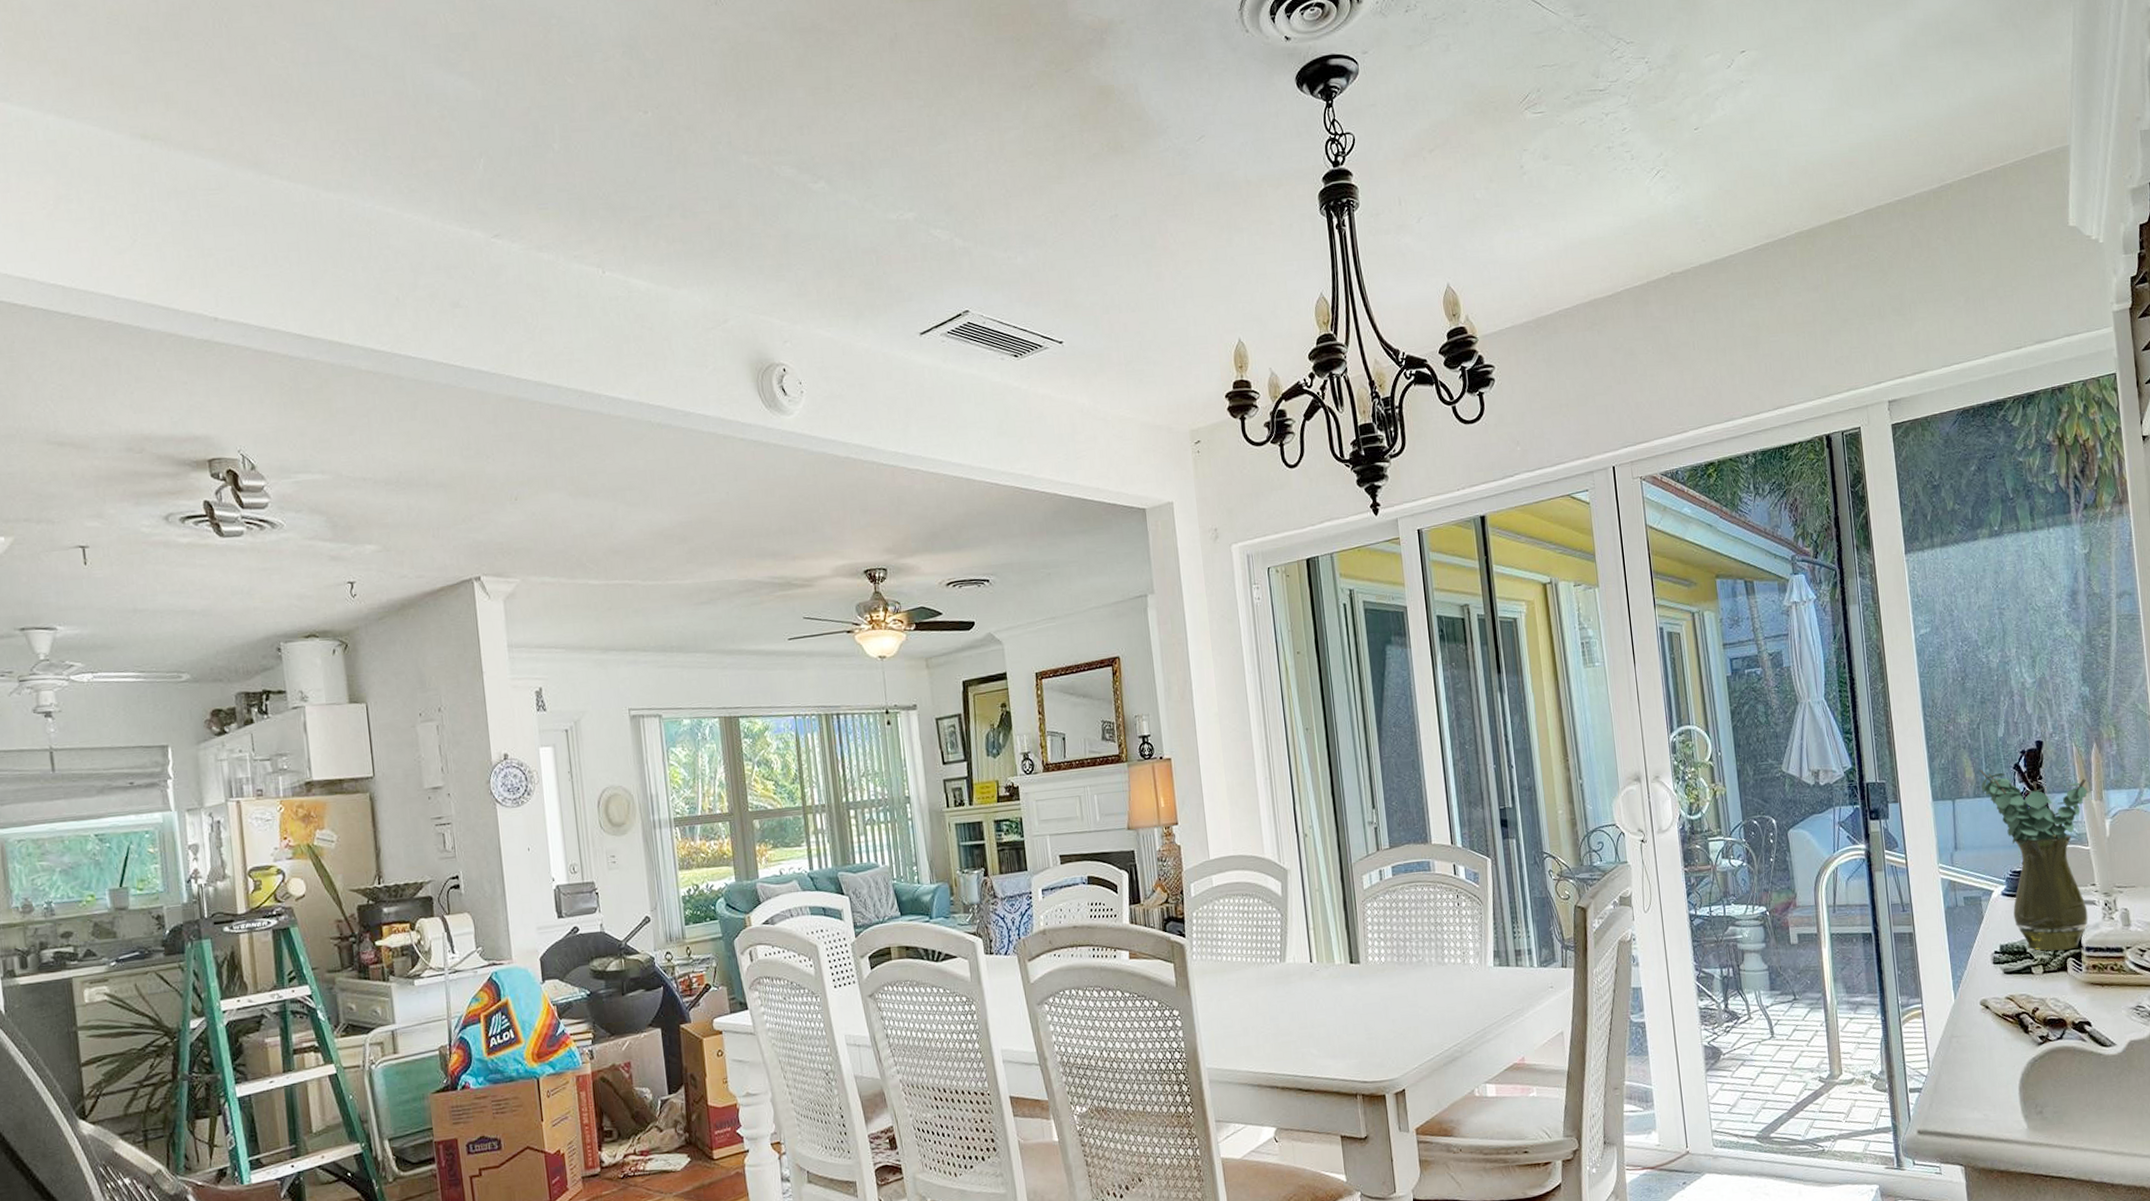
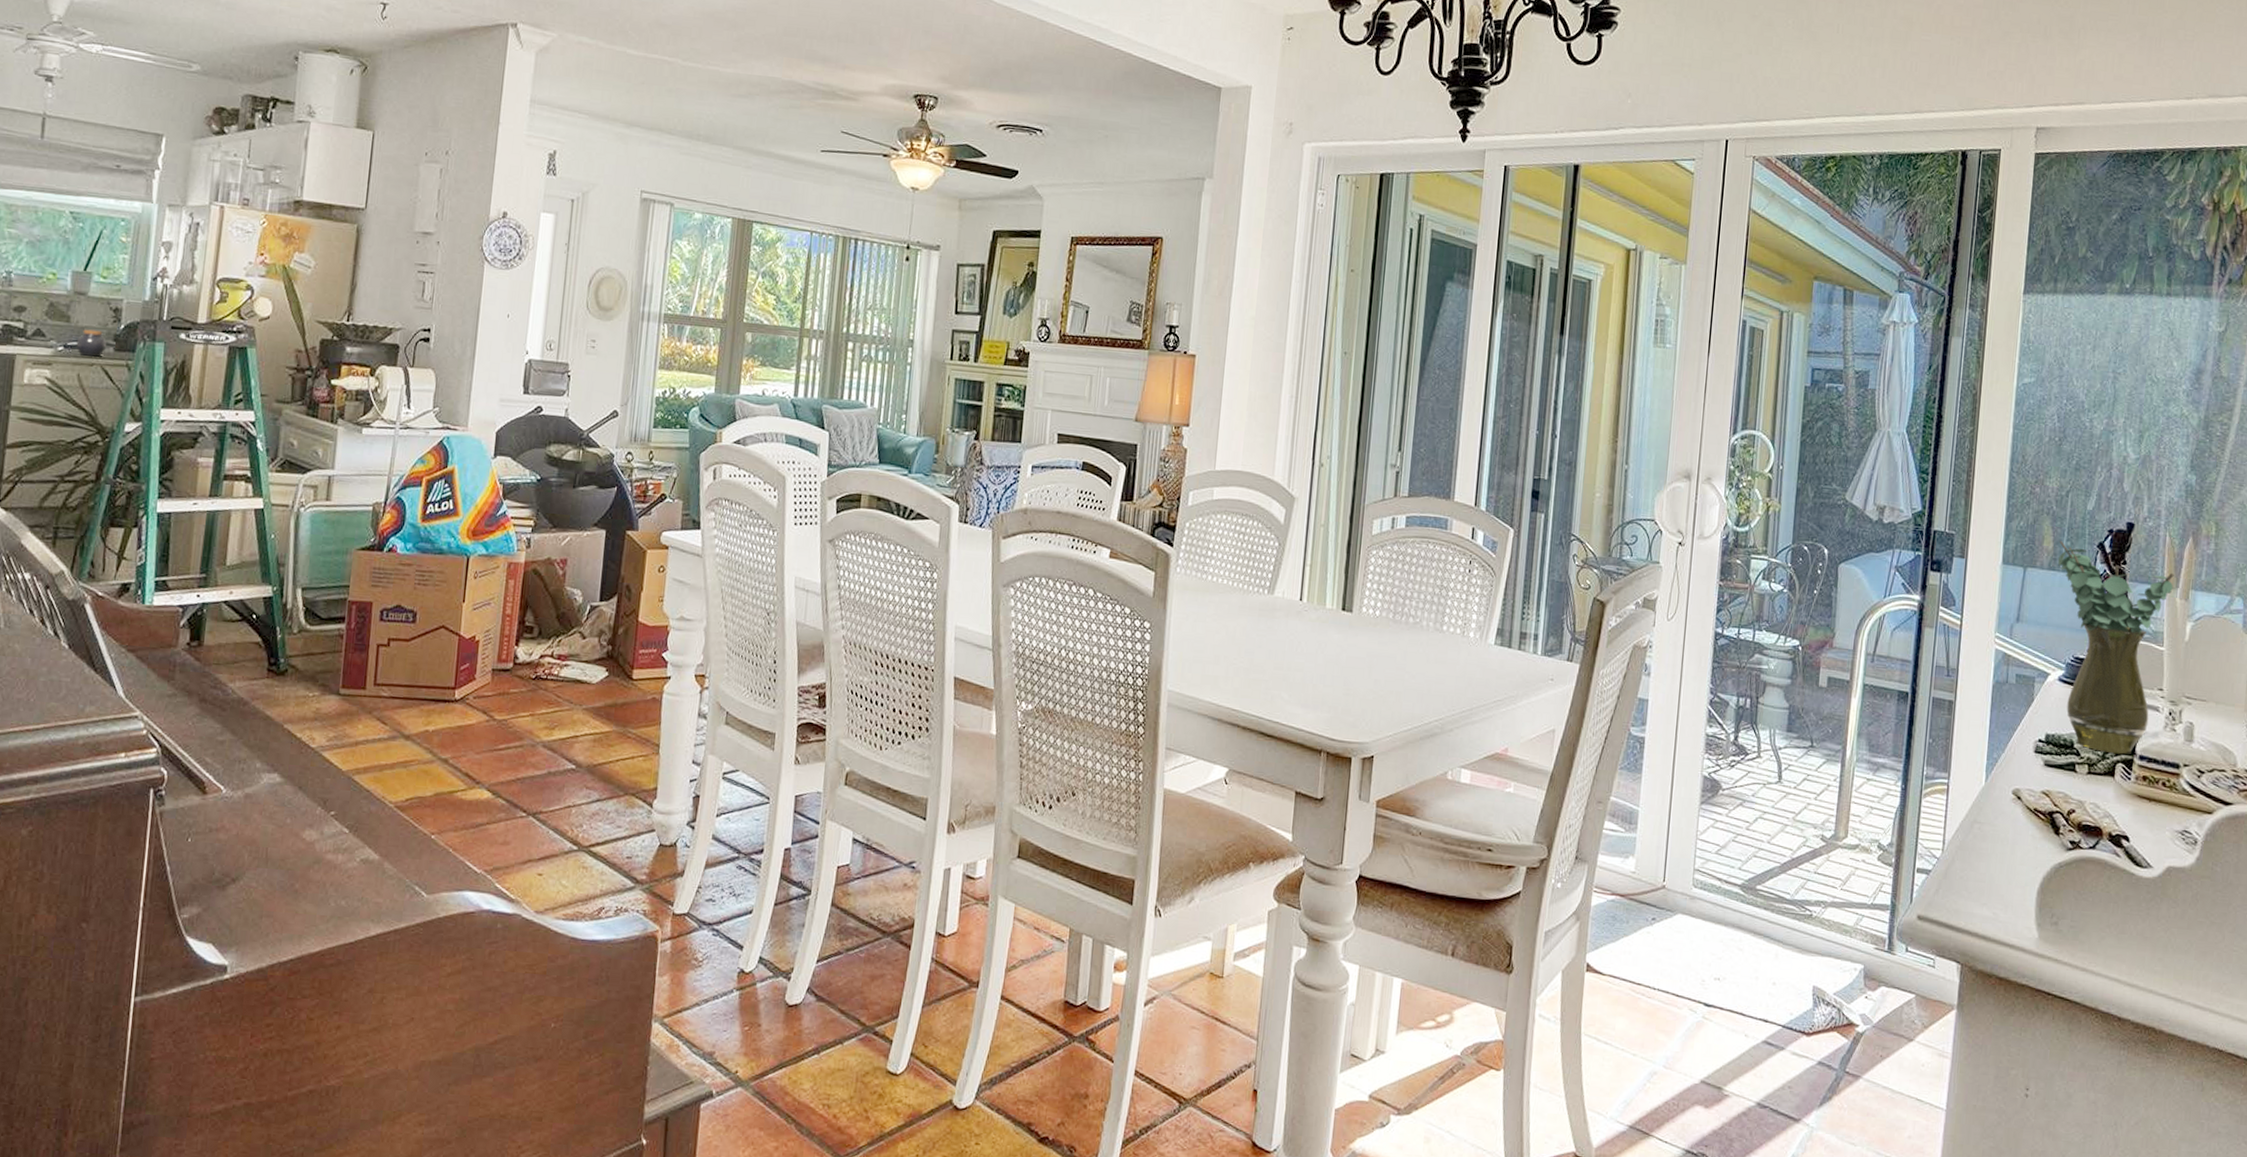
jar: none [127,939,156,966] -> present [76,329,106,357]

